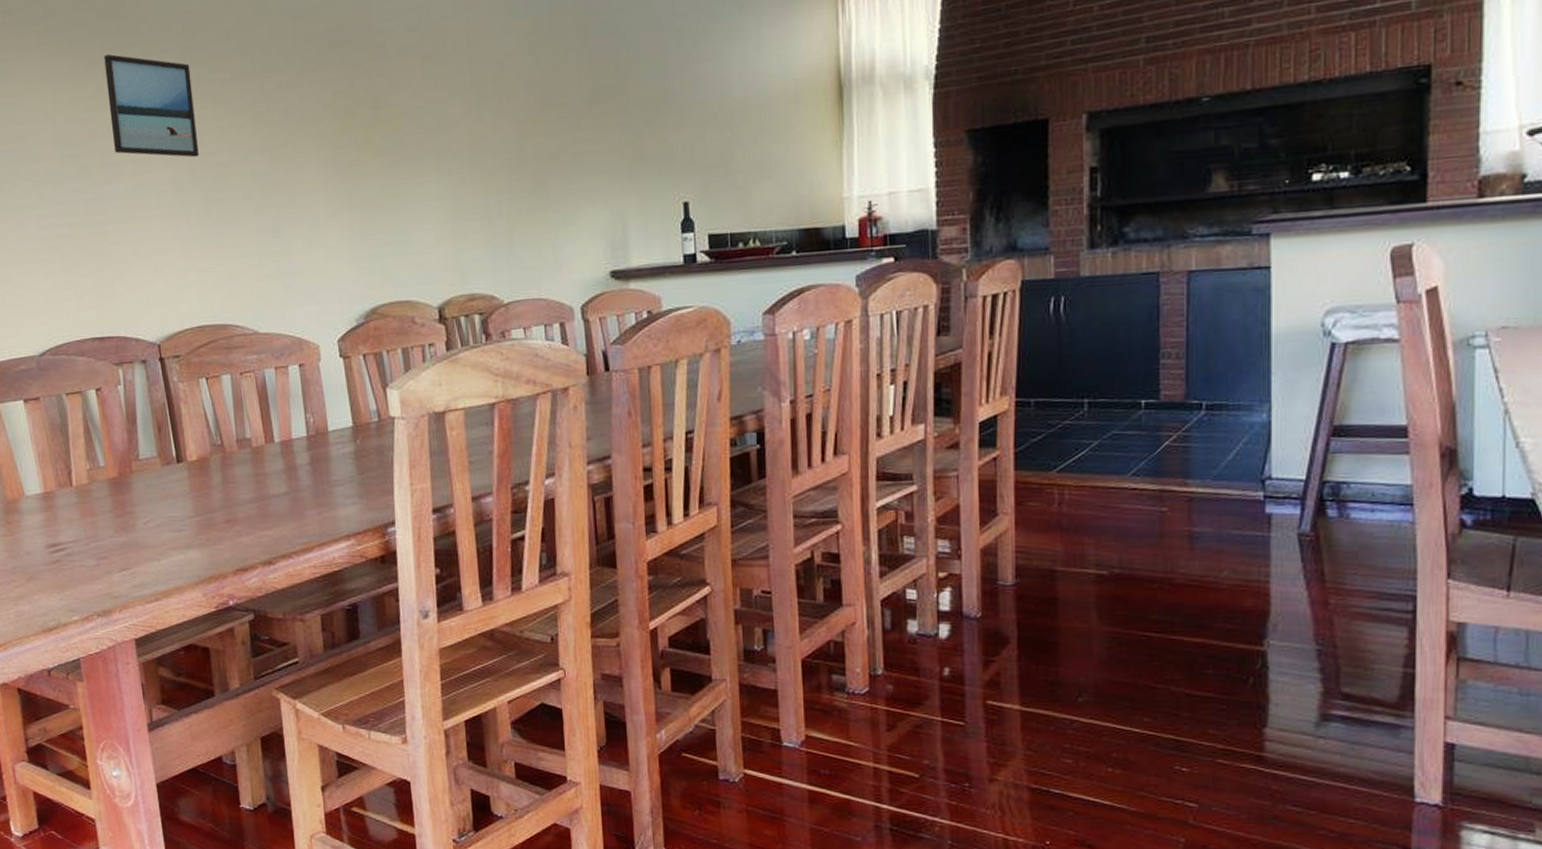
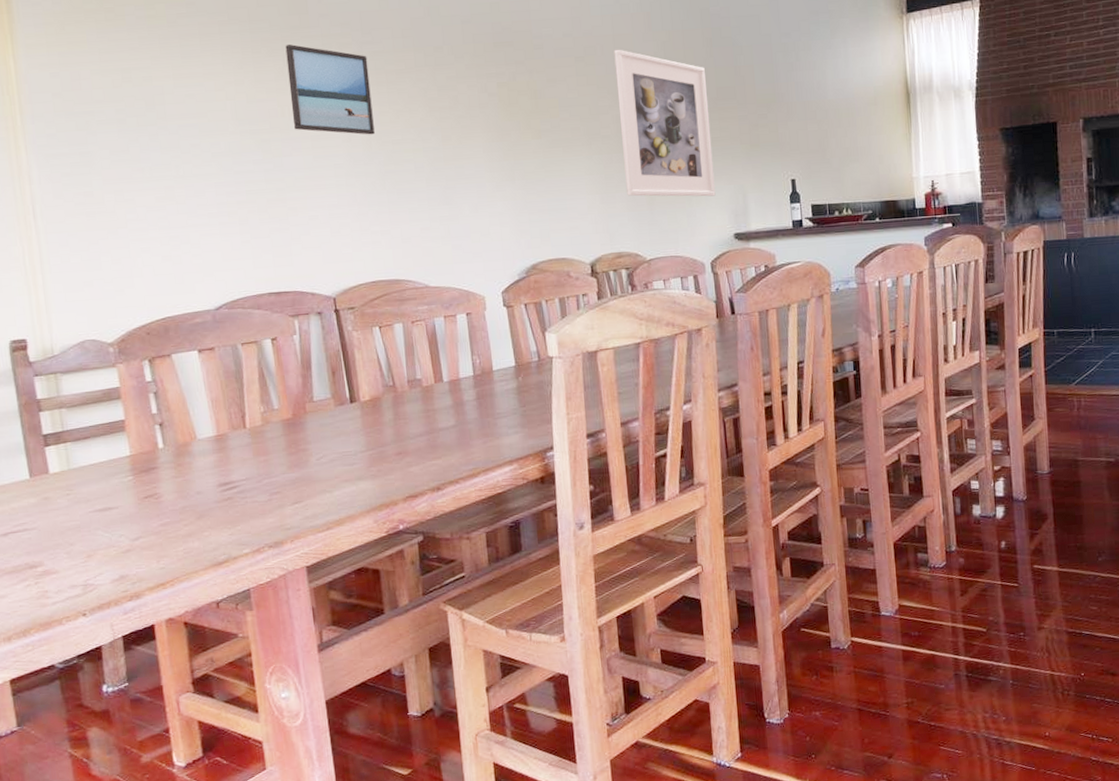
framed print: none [467,43,589,226] -> present [614,49,716,197]

